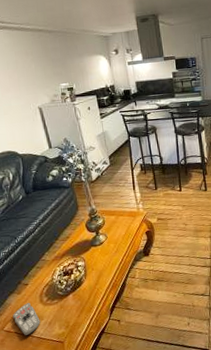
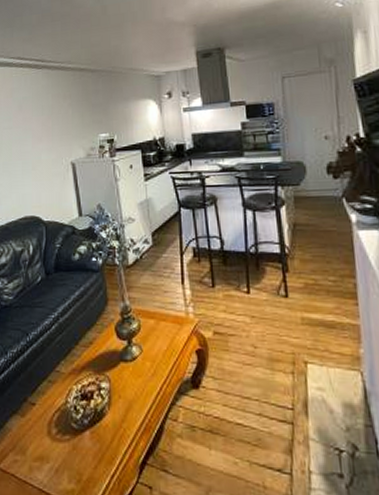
remote control: present [12,303,41,335] -> none [11,432,45,482]

